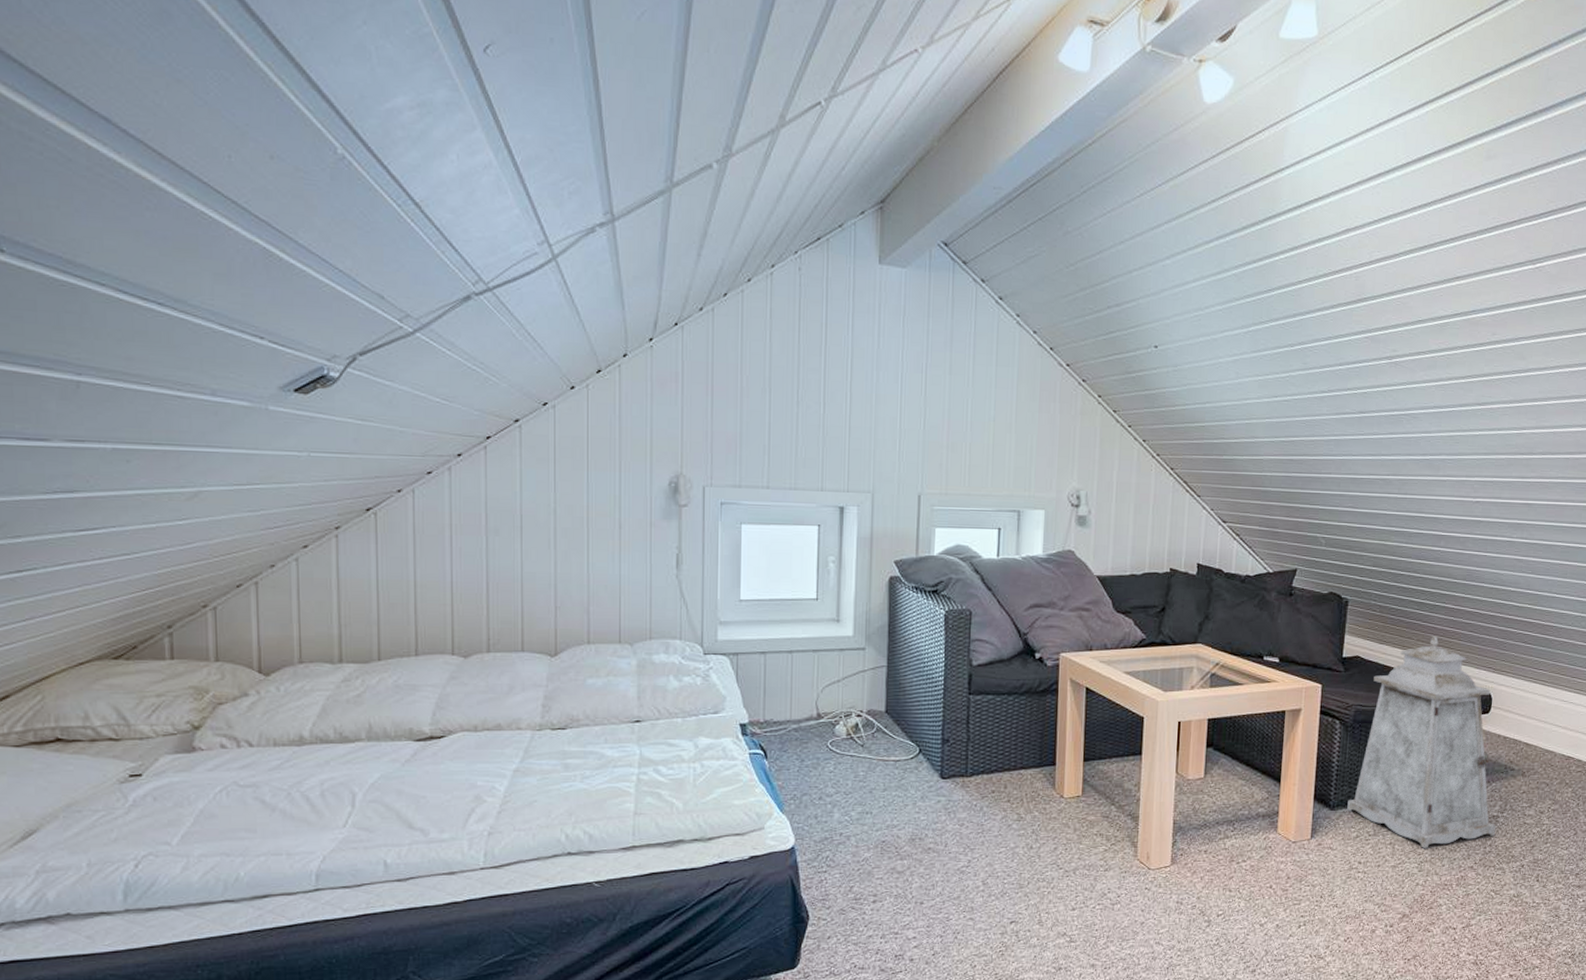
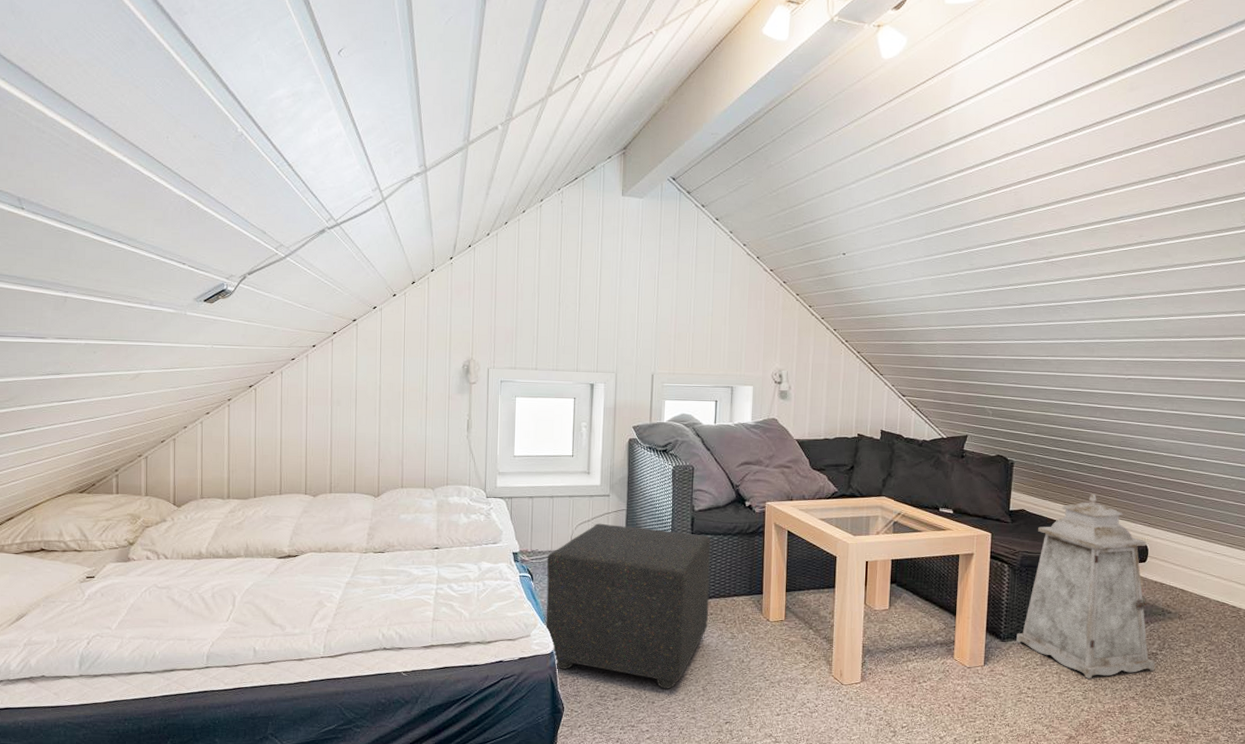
ottoman: none [784,684,993,885] -> present [545,523,711,689]

